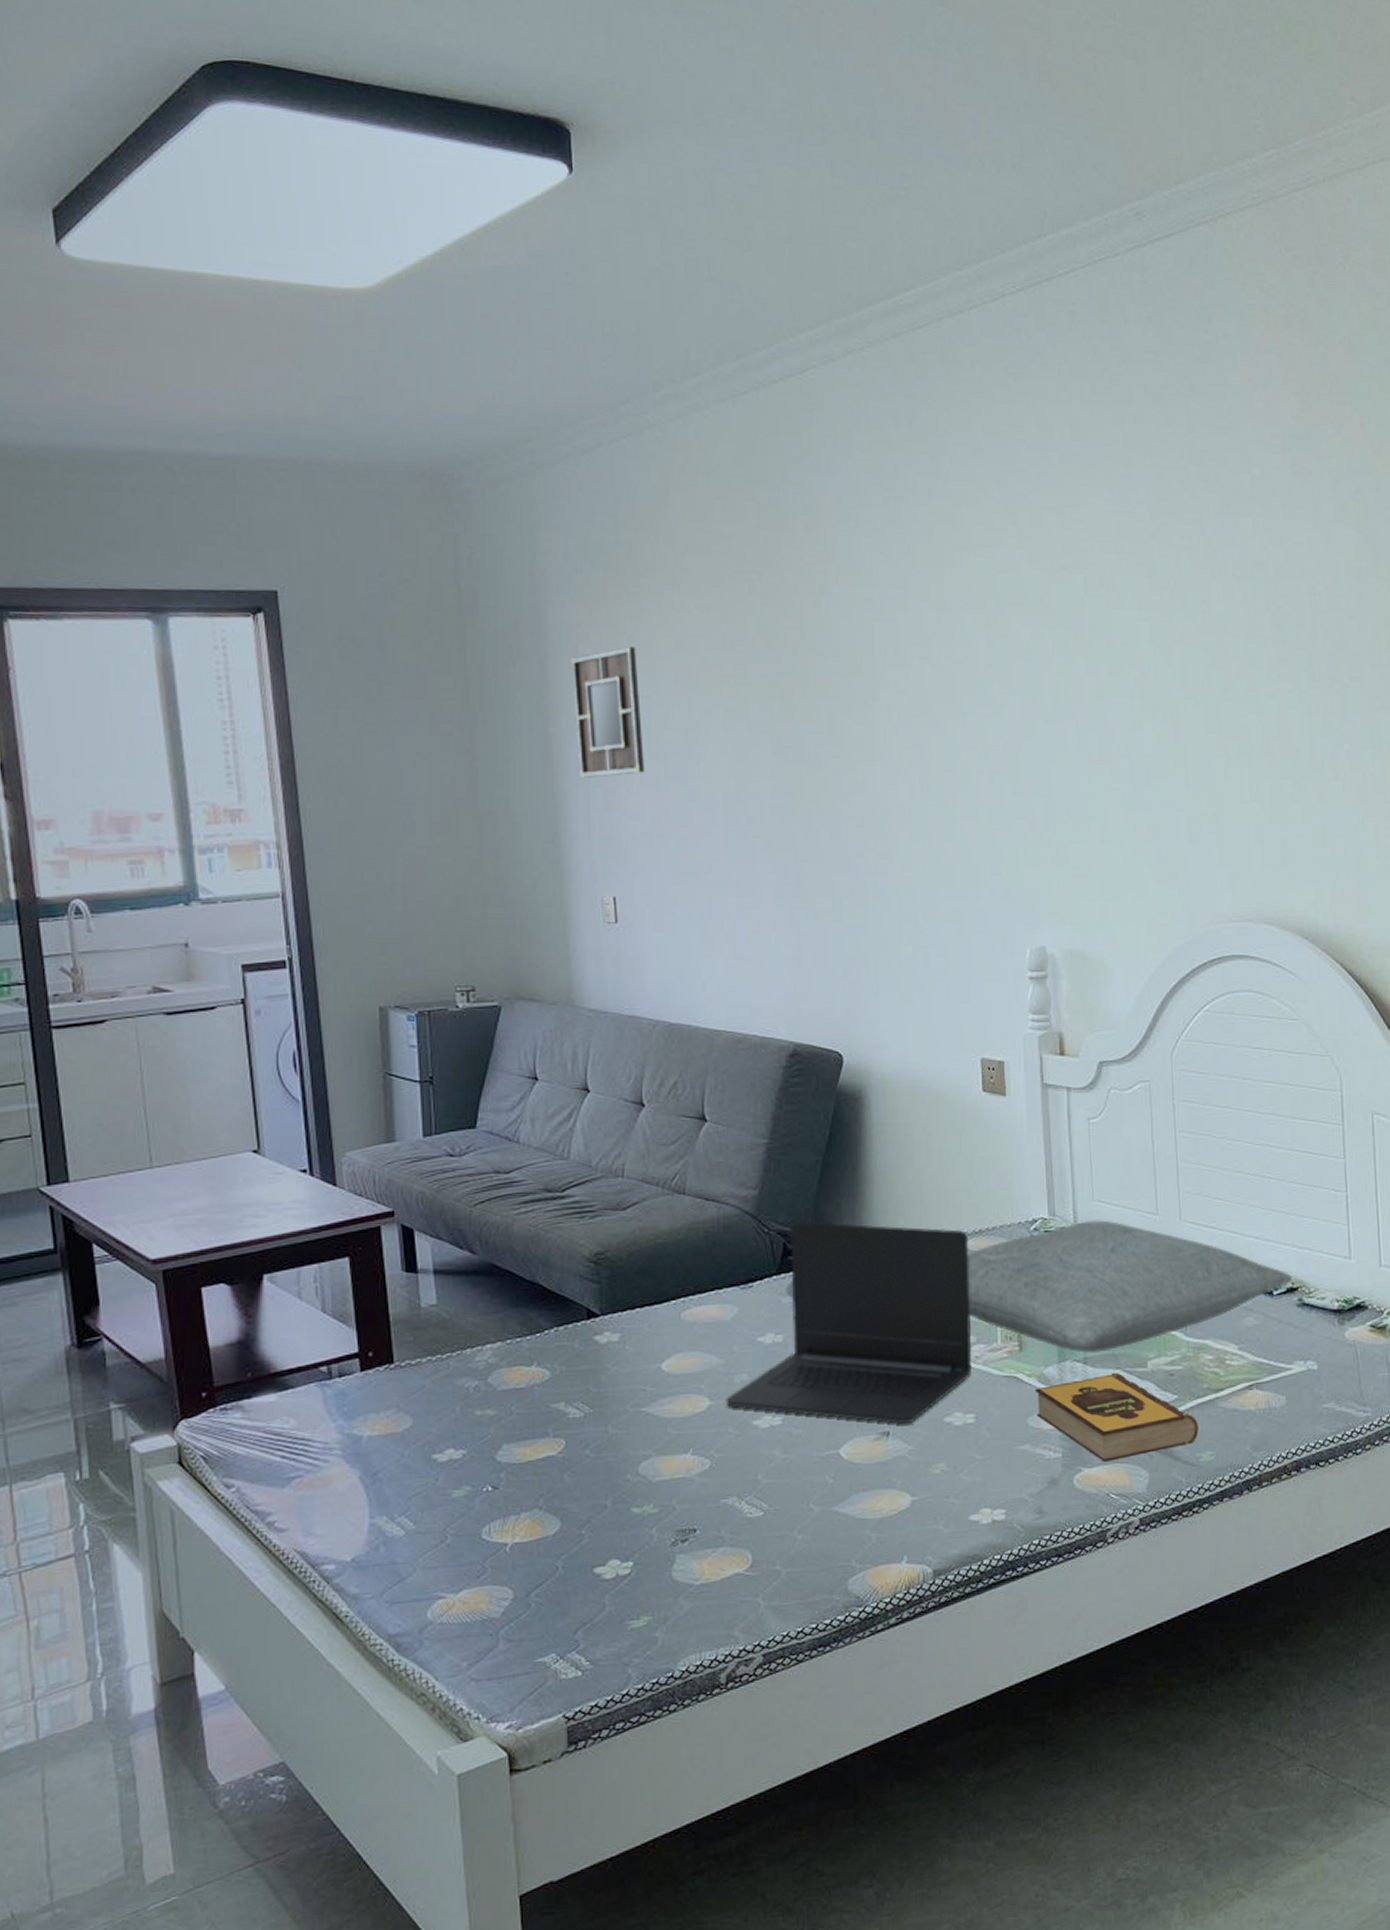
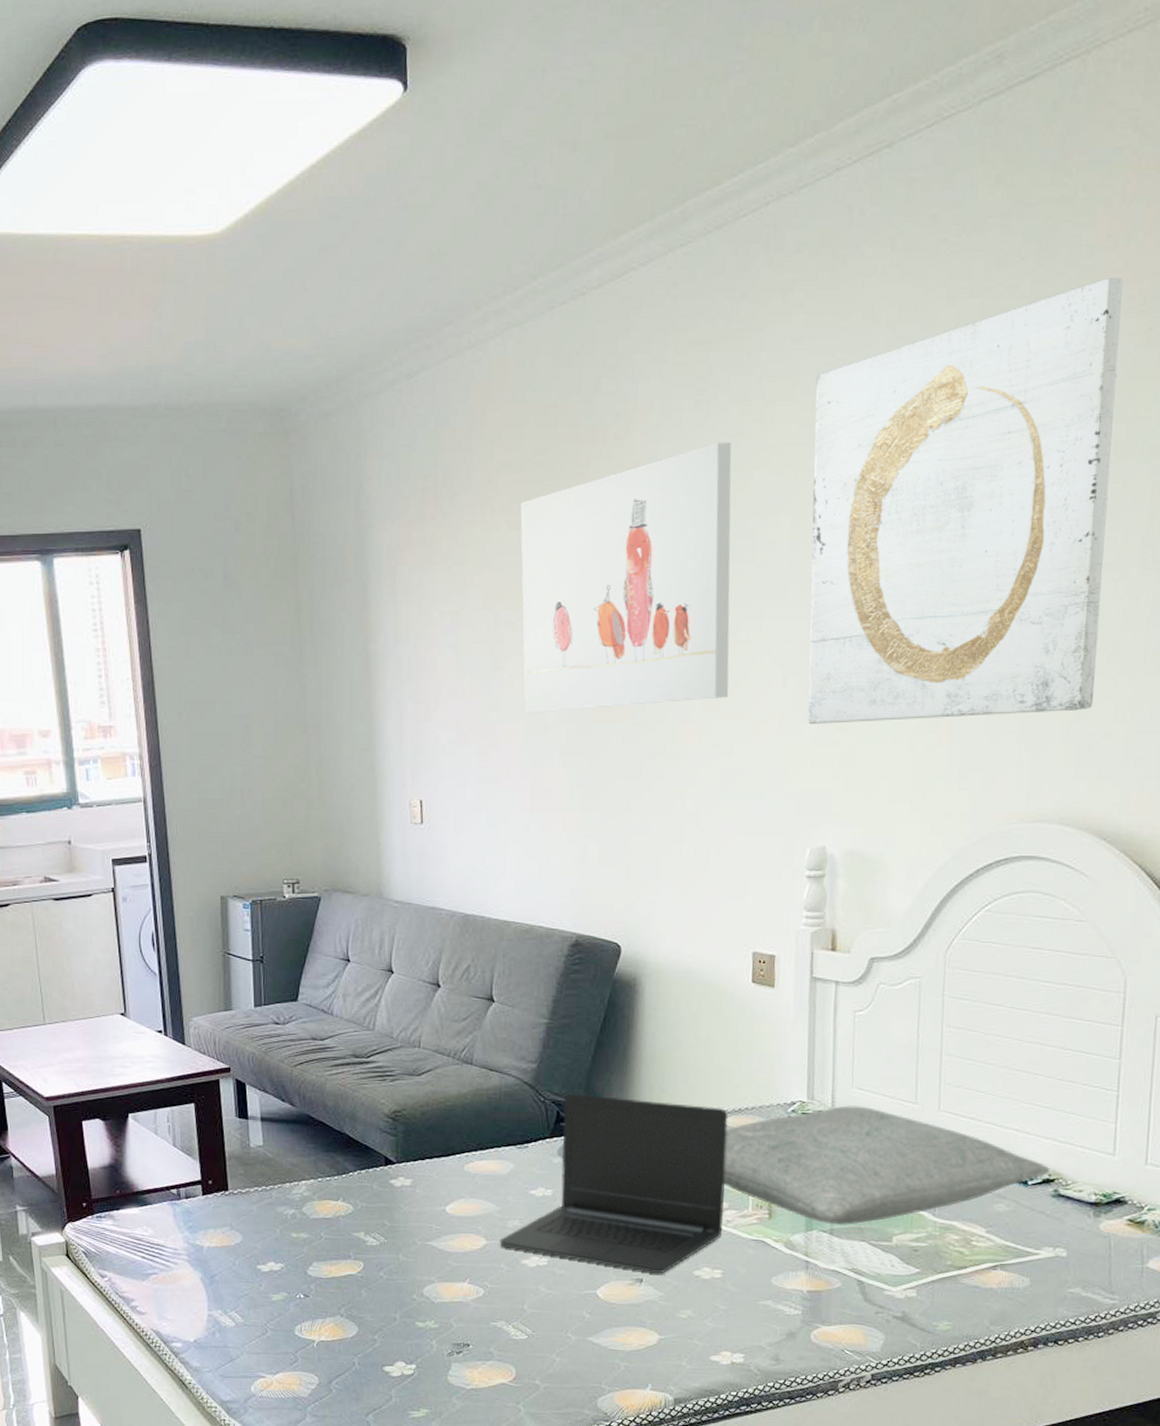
home mirror: present [570,647,645,778] -> none [389,566,453,691]
wall art: none [710,539,937,806] -> present [520,442,732,714]
wall art: none [999,416,1282,822] -> present [807,278,1123,724]
hardback book: present [1034,1372,1199,1462] -> none [780,1244,938,1322]

